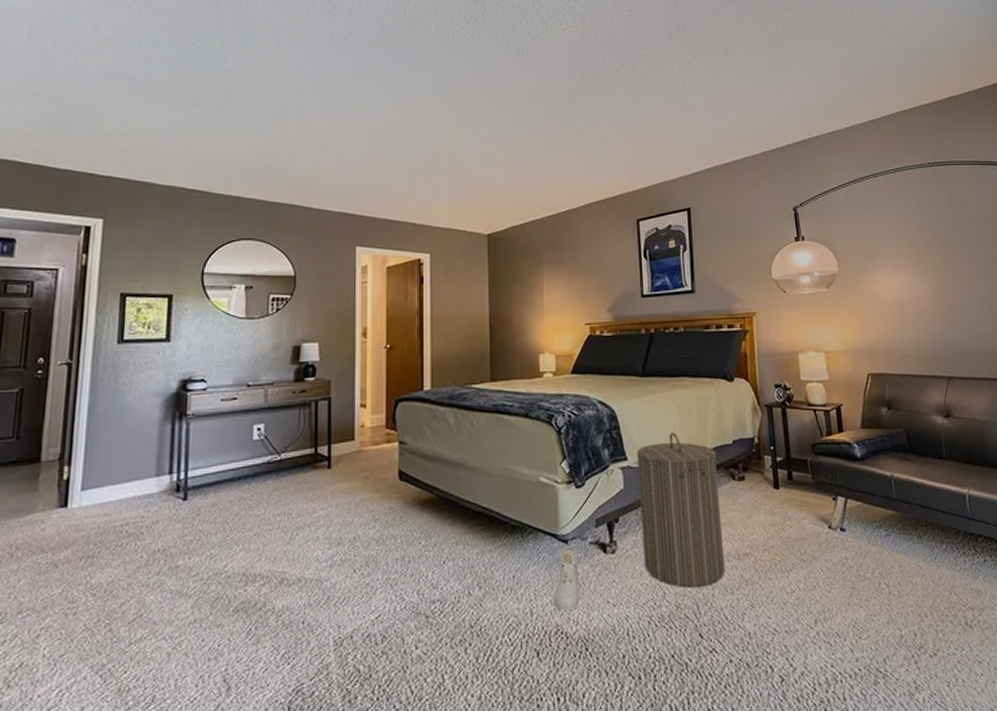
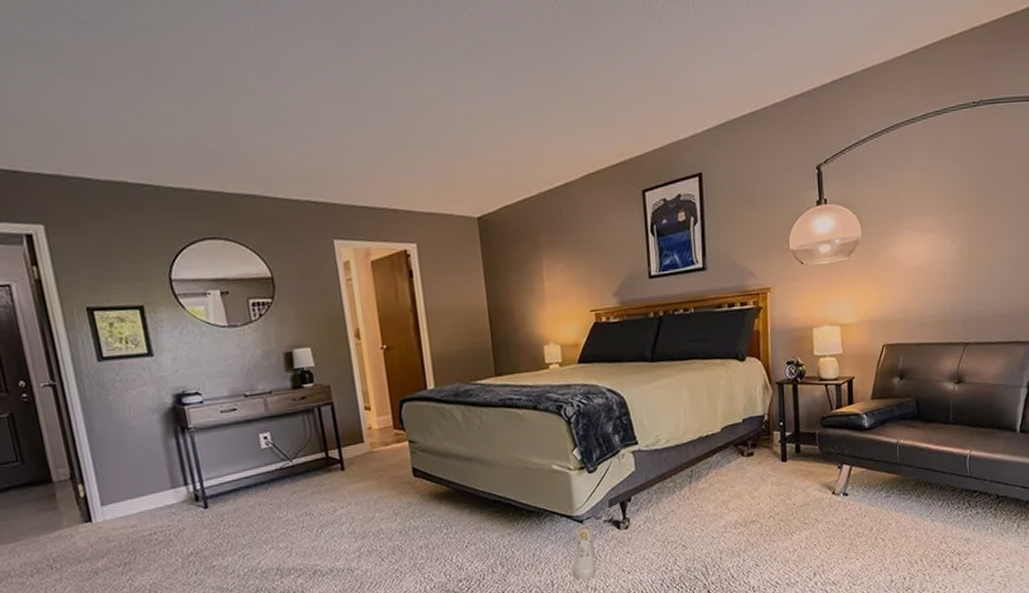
laundry hamper: present [636,432,726,588] -> none [647,414,733,554]

